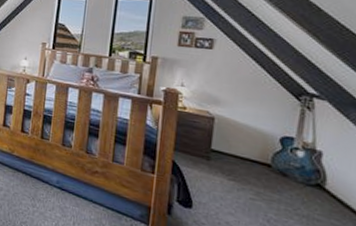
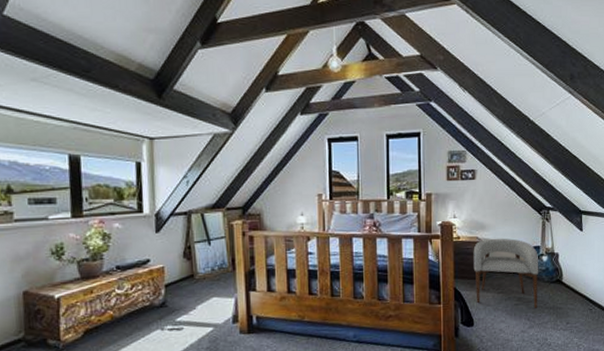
armchair: none [198,115,291,211] -> present [473,238,539,308]

